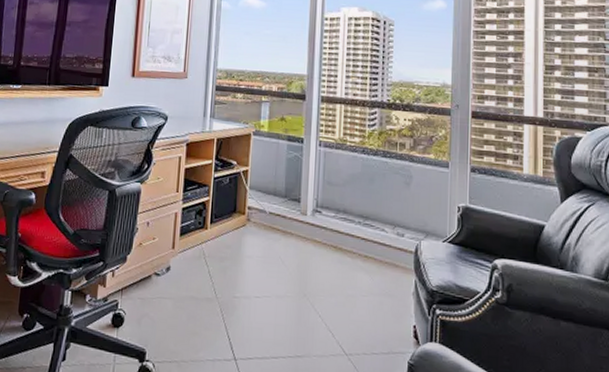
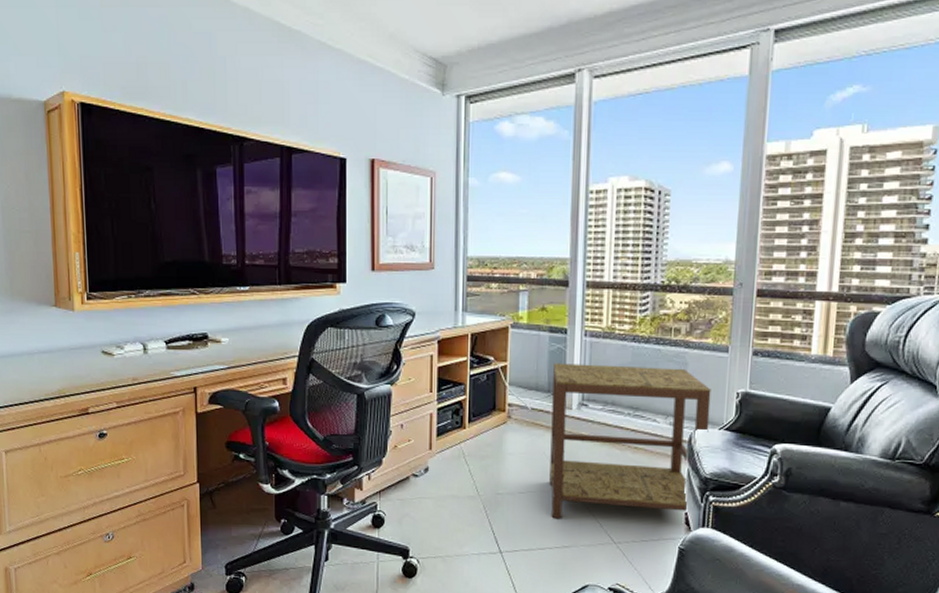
side table: none [284,170,435,327] -> present [549,363,711,519]

